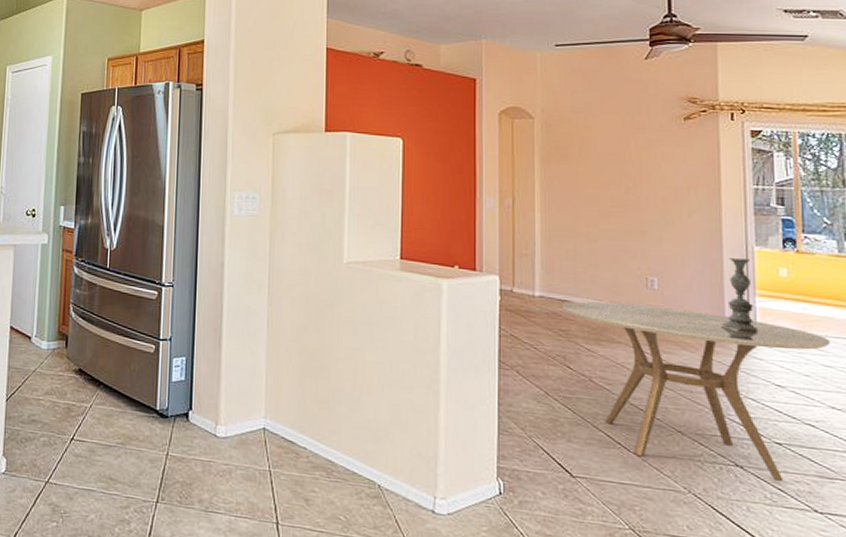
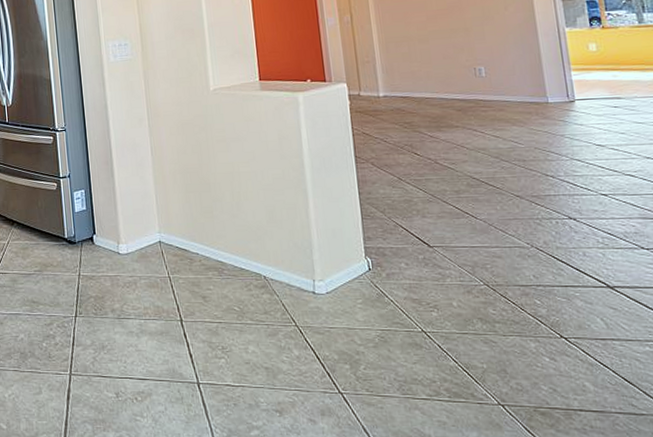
dining table: present [561,301,830,483] -> none [403,91,640,228]
candlestick: present [721,257,759,332] -> none [544,39,577,103]

